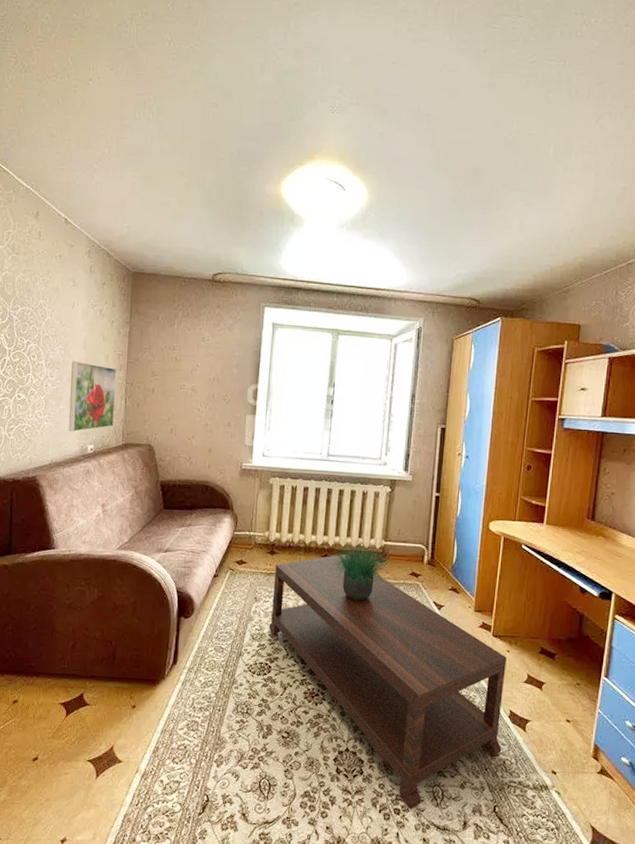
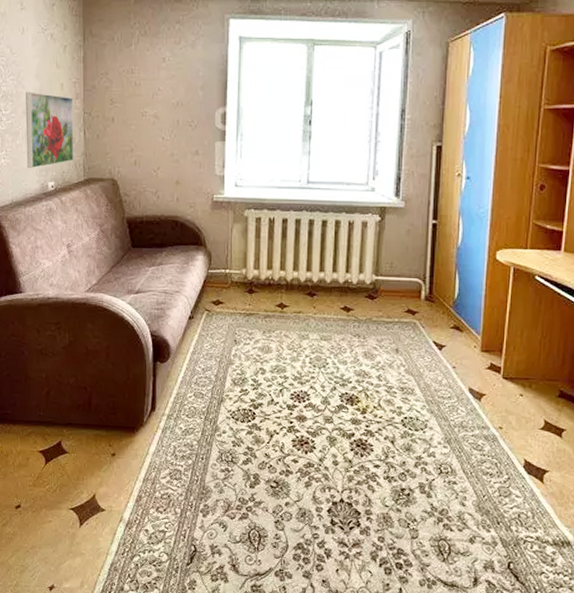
coffee table: present [269,554,507,810] -> none [251,291,520,564]
potted plant: present [331,532,393,602] -> none [316,266,386,343]

